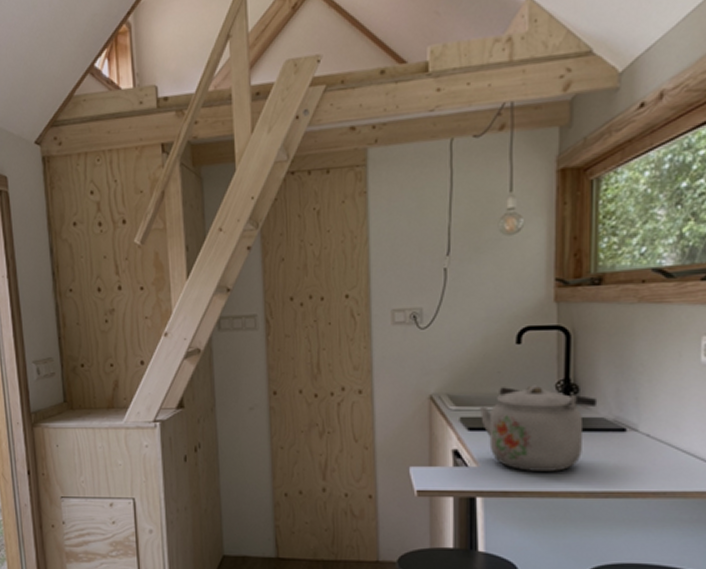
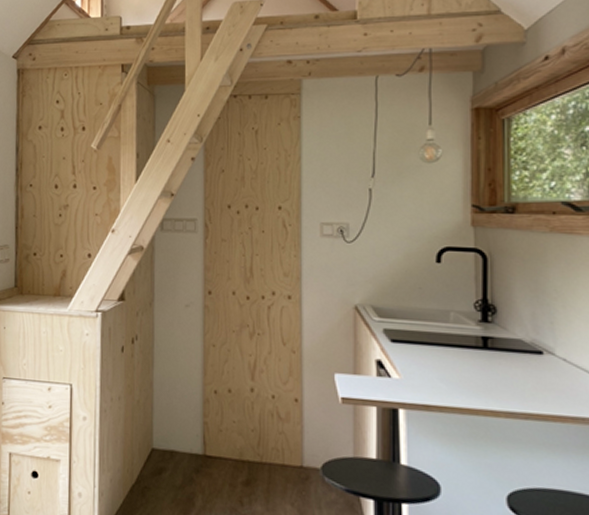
kettle: present [479,385,598,471] -> none [401,302,515,389]

